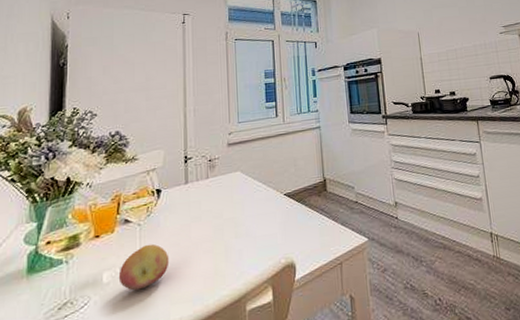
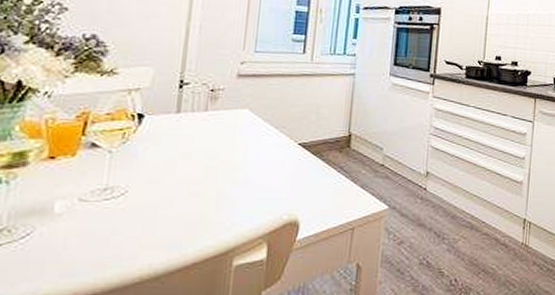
fruit: present [118,243,170,291] -> none [75,176,145,227]

